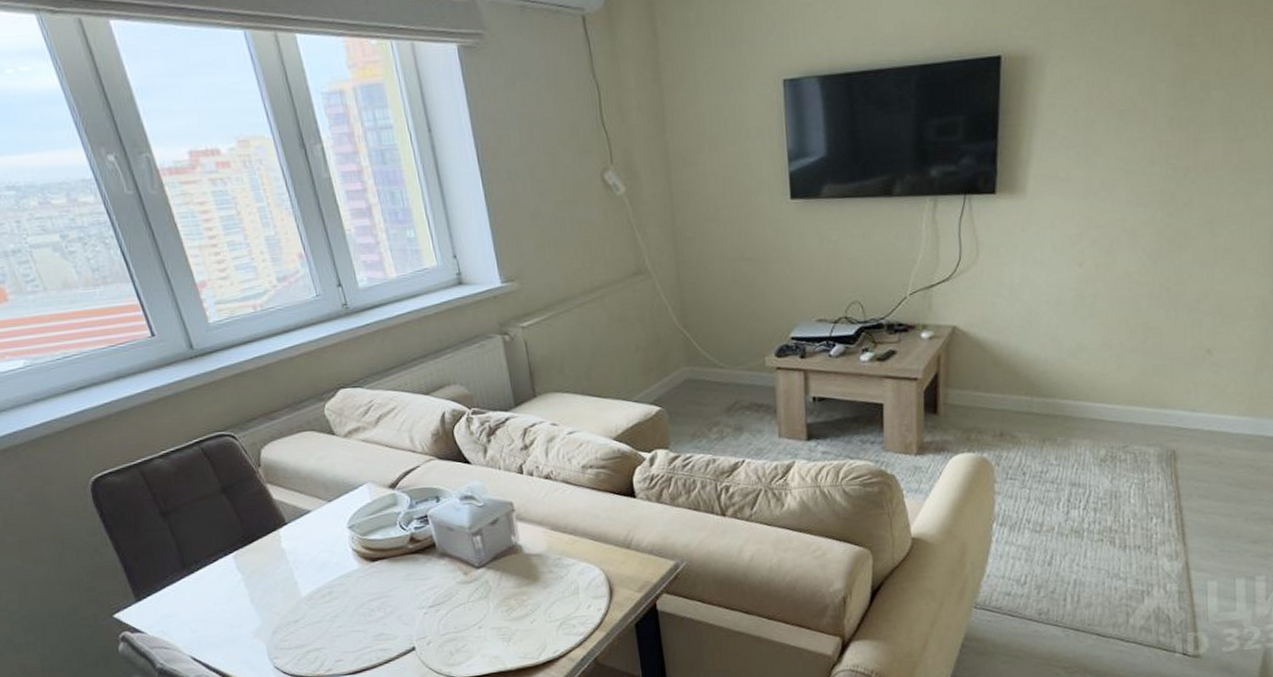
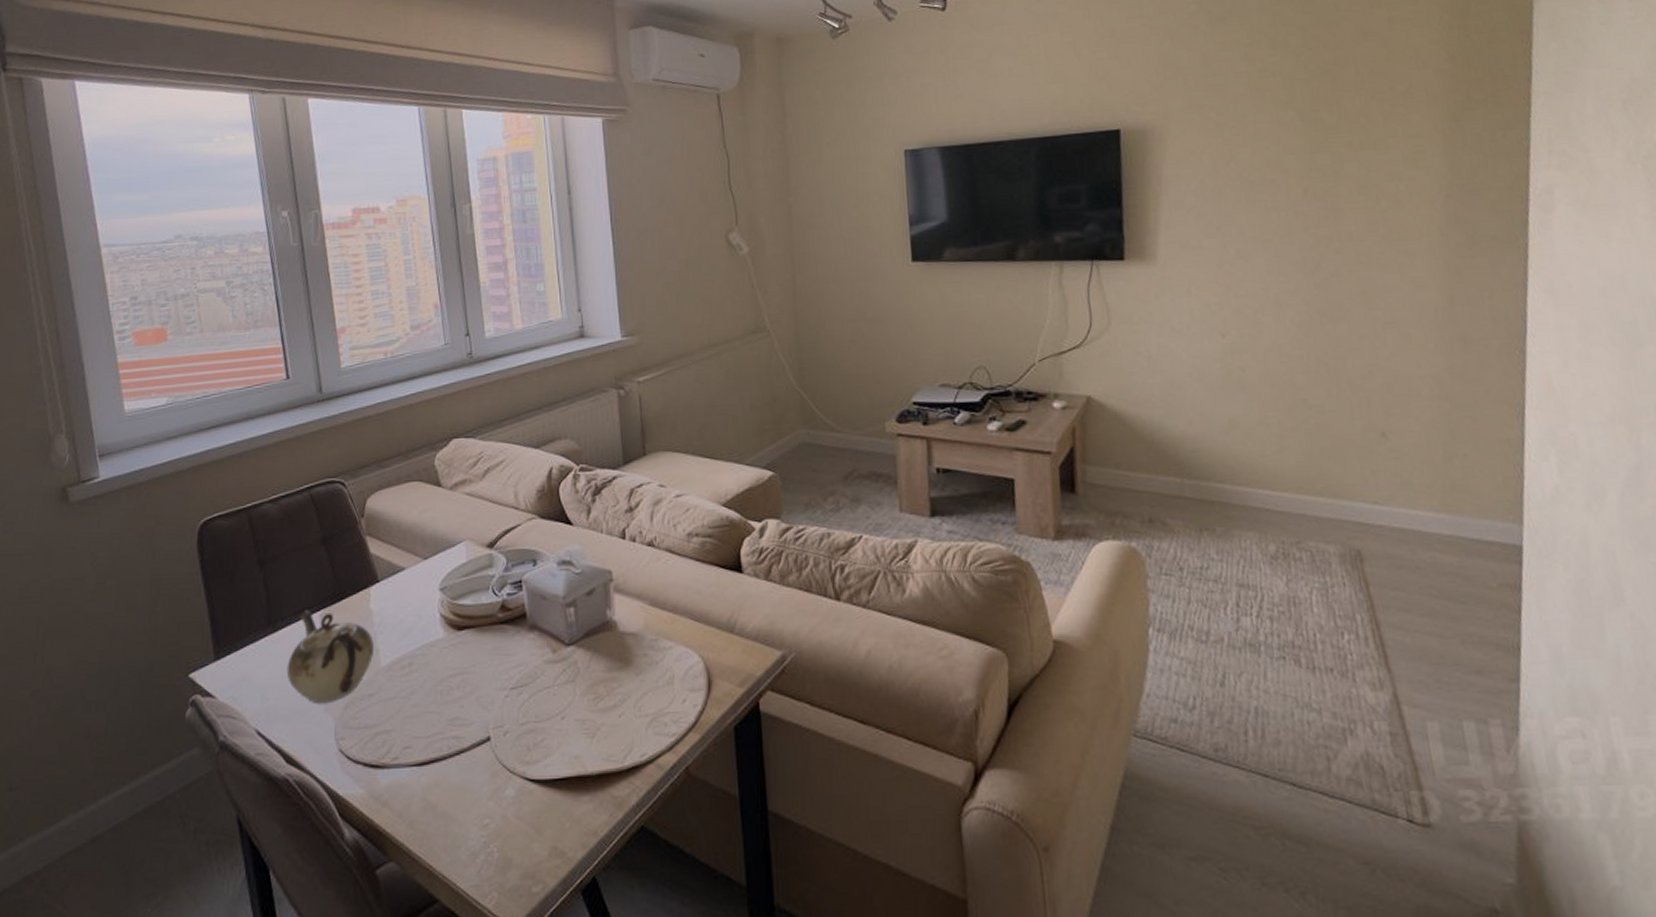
teapot: none [209,553,293,632] -> present [286,610,375,704]

